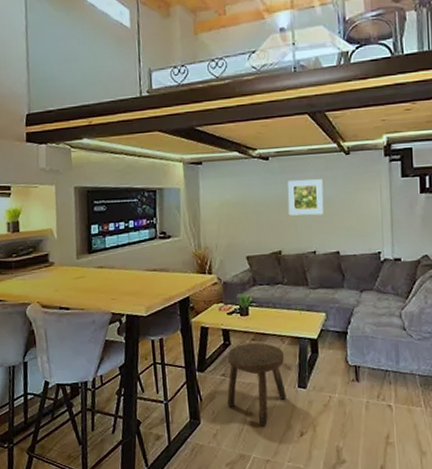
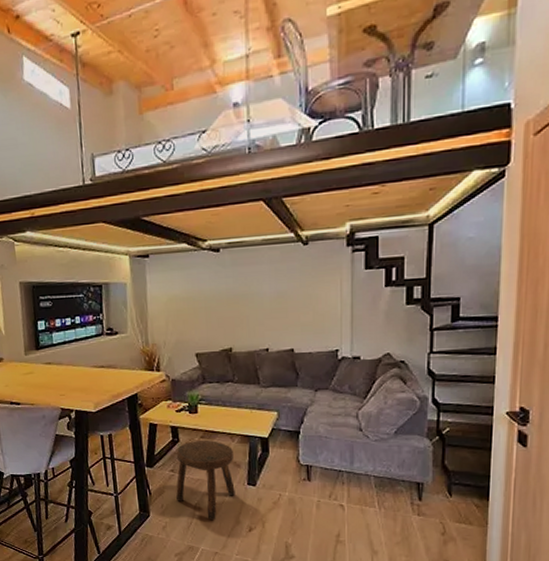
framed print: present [287,179,324,216] -> none [239,272,279,311]

